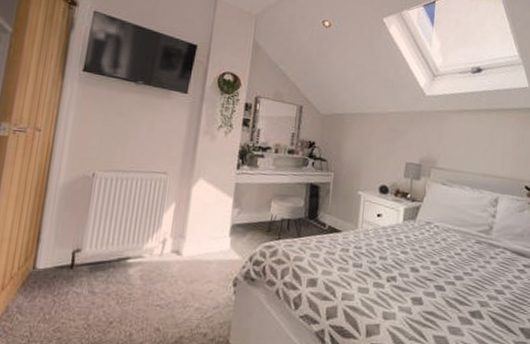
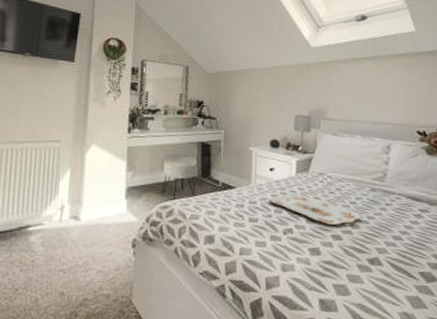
serving tray: none [375,241,465,275] -> present [269,194,361,225]

